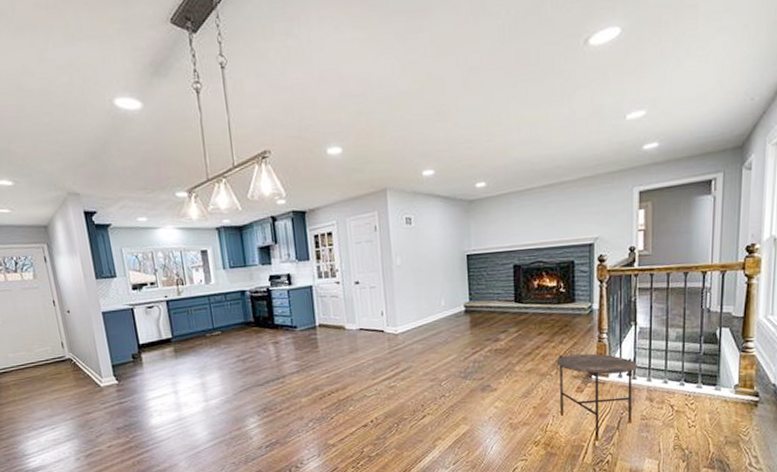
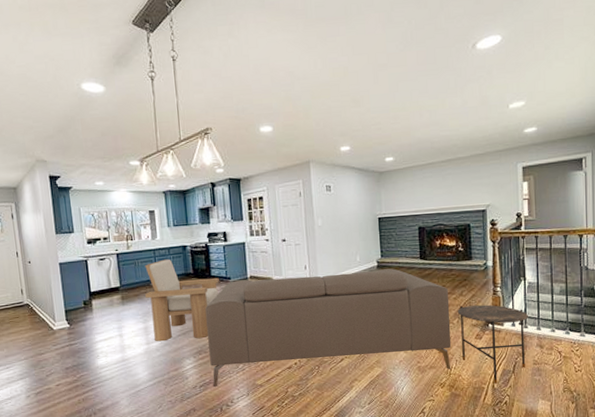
armchair: none [199,306,284,399] -> present [145,259,219,342]
sofa: none [269,313,548,447] -> present [205,268,452,387]

